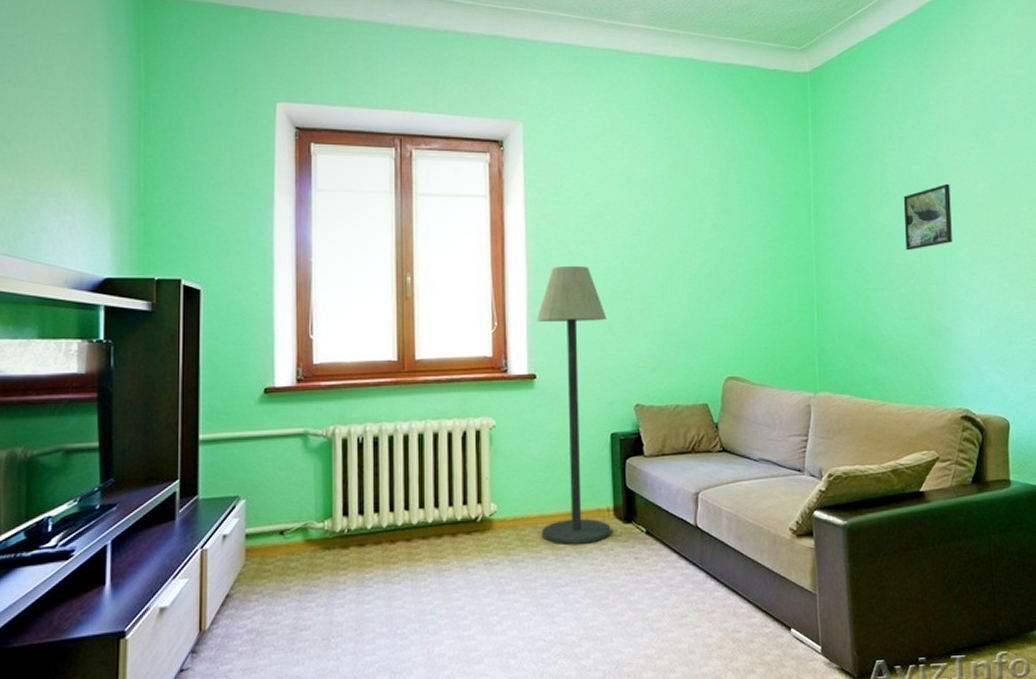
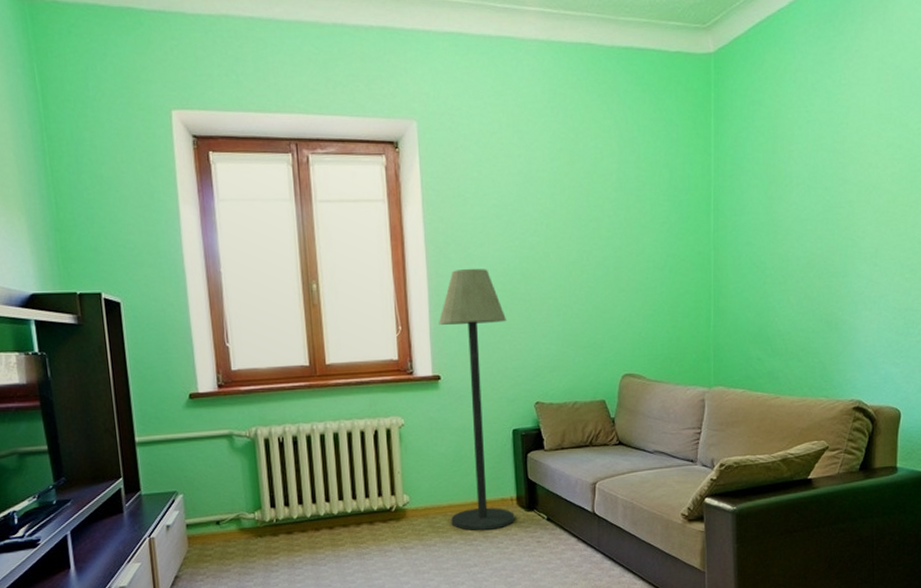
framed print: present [903,183,952,251] -> none [806,170,857,243]

